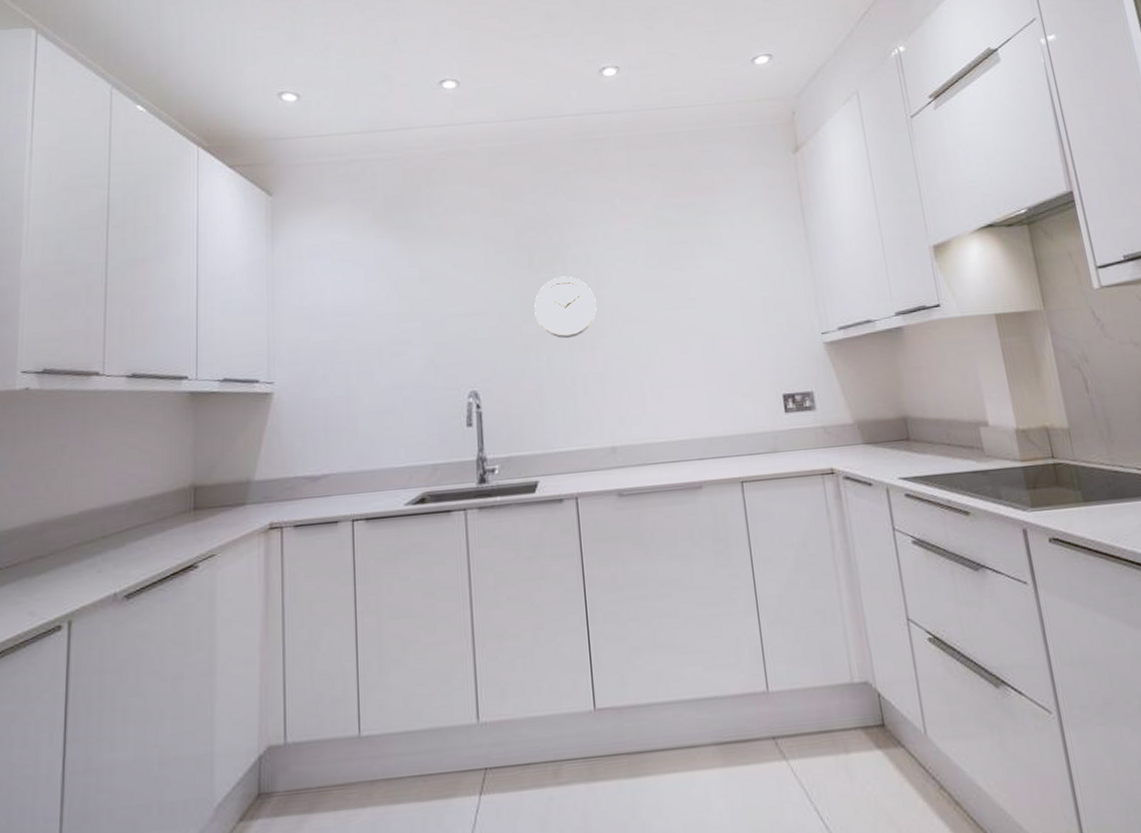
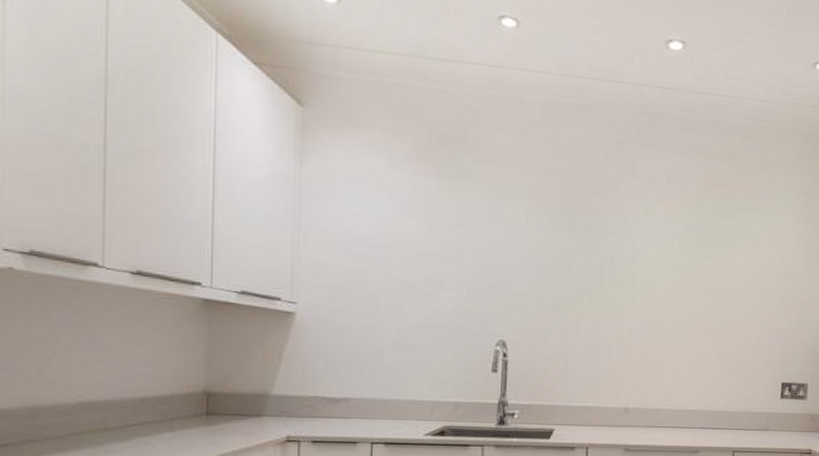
wall clock: present [534,276,597,339] -> none [570,244,630,305]

